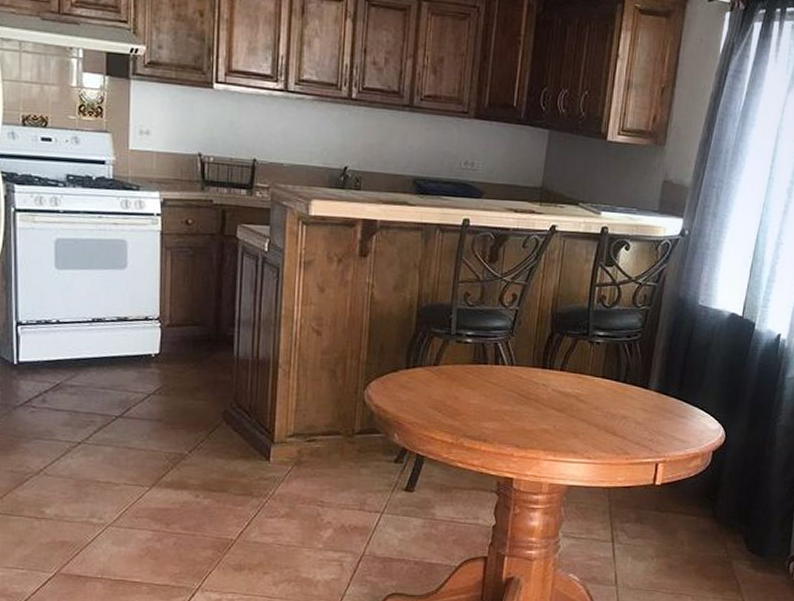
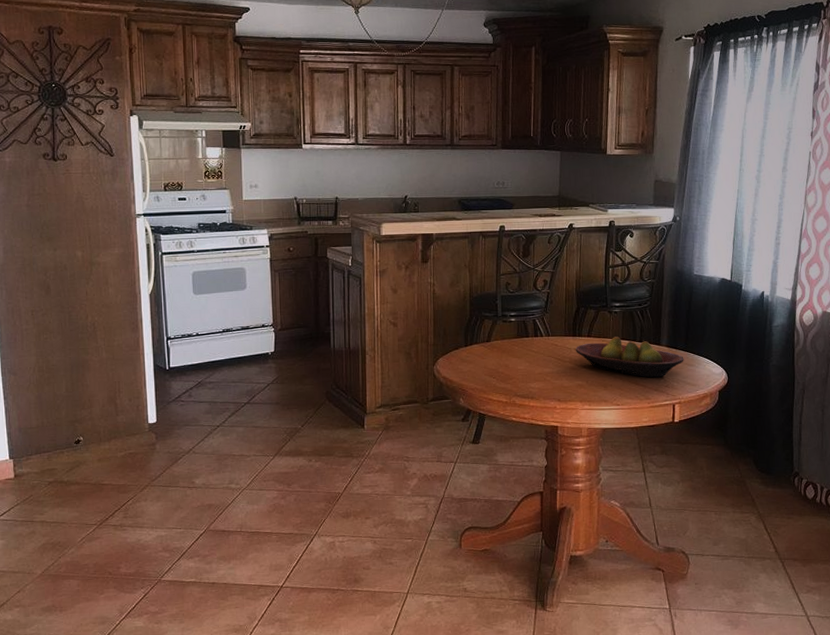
fruit bowl: none [544,373,675,429] -> present [576,336,684,378]

